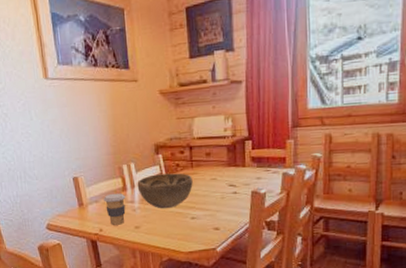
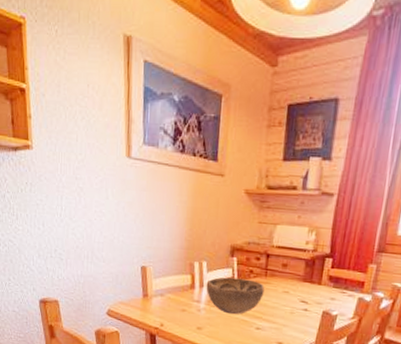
coffee cup: present [104,193,126,225] -> none [169,289,193,323]

